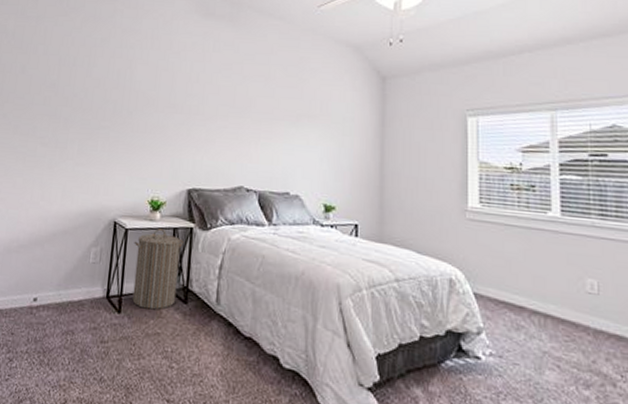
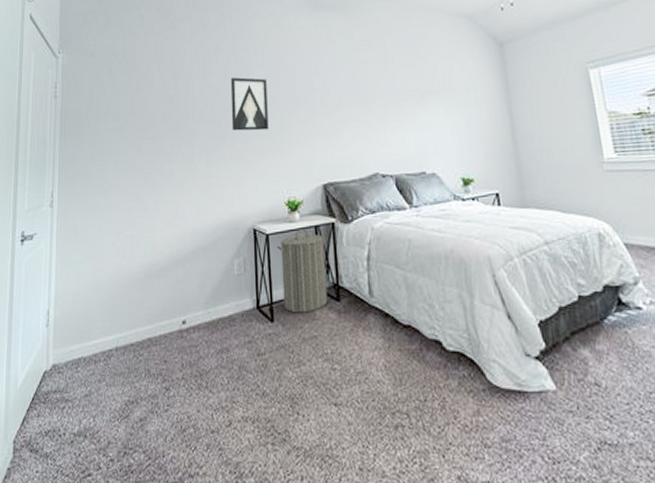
wall art: none [107,71,148,128] -> present [230,77,269,131]

